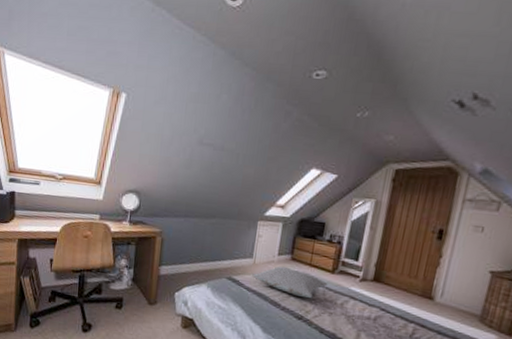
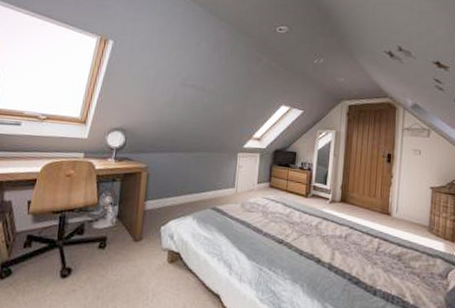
pillow: present [252,266,328,299] -> none [235,193,303,223]

